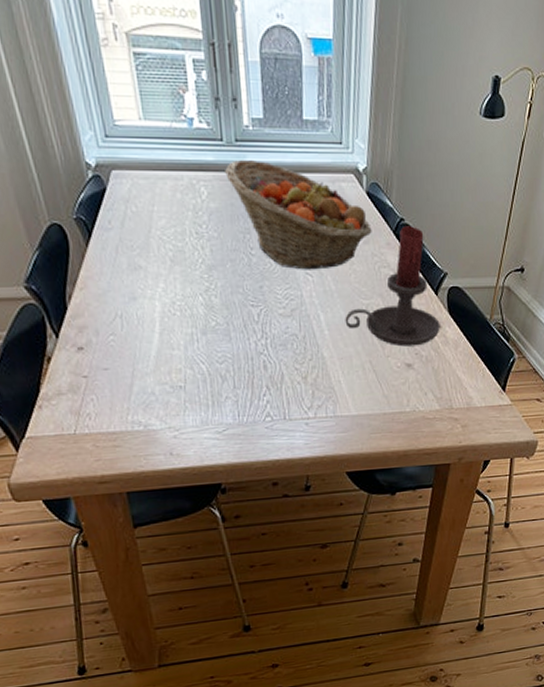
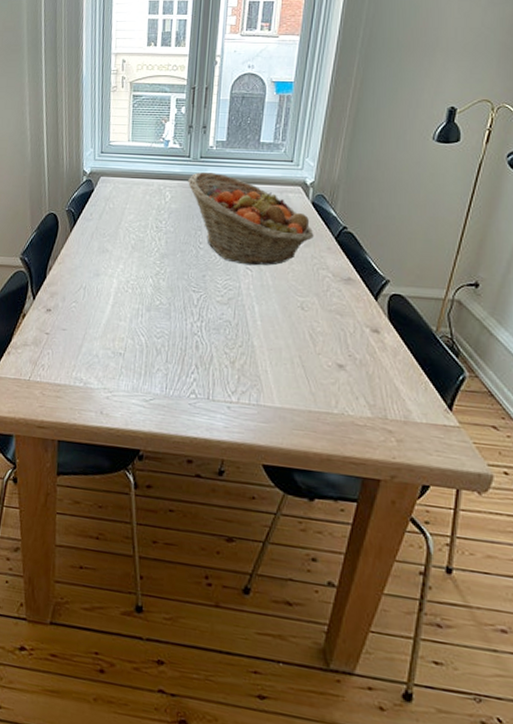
candle holder: present [345,226,440,347] -> none [278,233,378,348]

